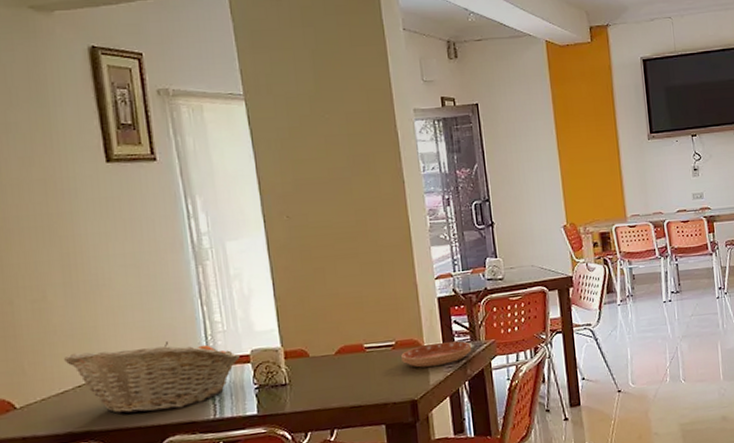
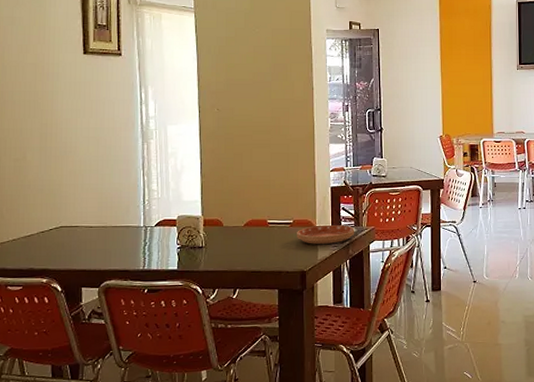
fruit basket: present [64,342,240,414] -> none [34,203,168,259]

